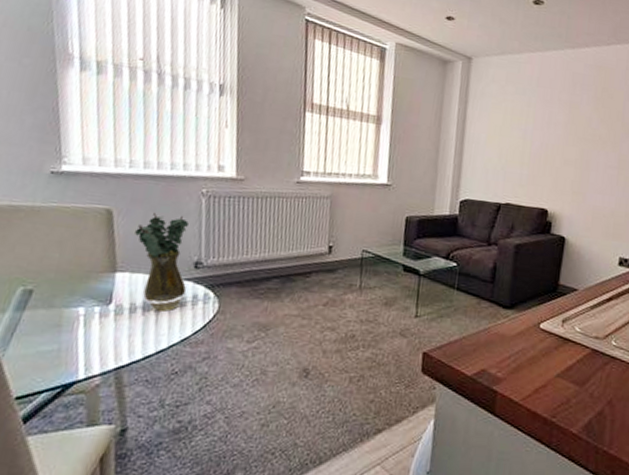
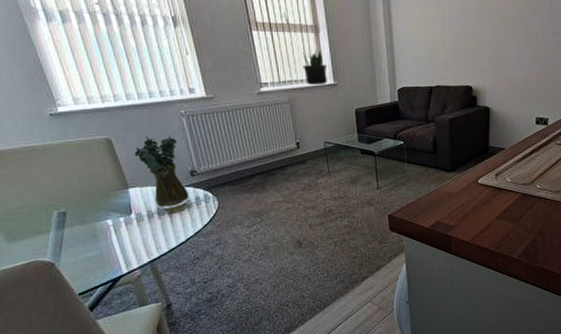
planter: none [354,143,382,183] -> present [302,50,327,86]

